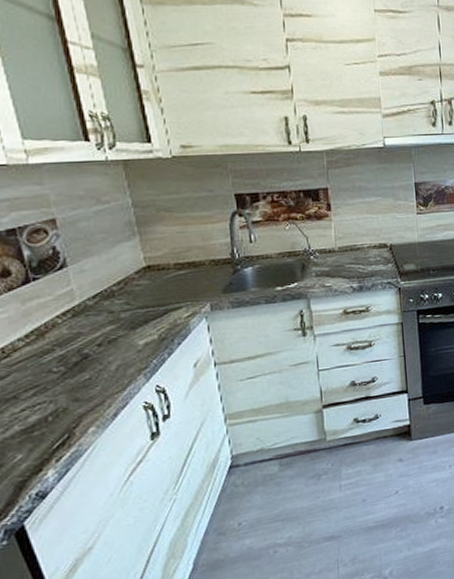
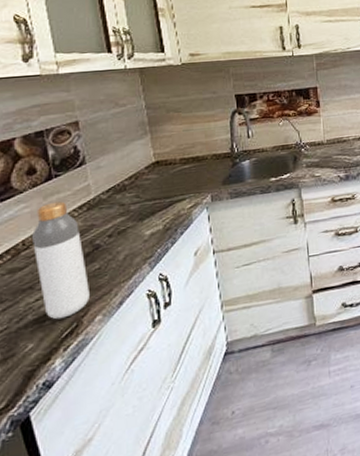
bottle: none [12,306,81,431] -> present [32,201,90,320]

